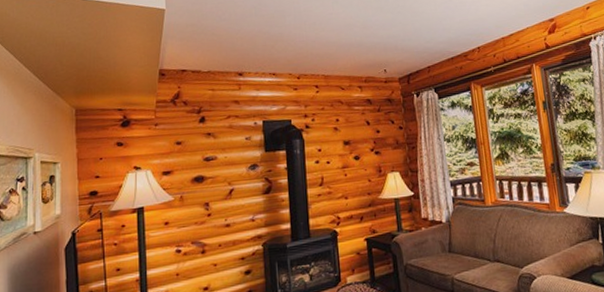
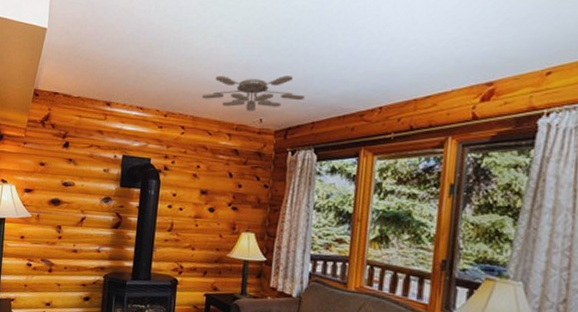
ceiling fan: none [329,30,419,64] -> present [201,75,306,112]

